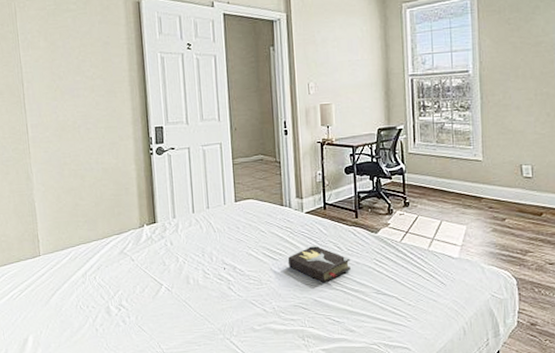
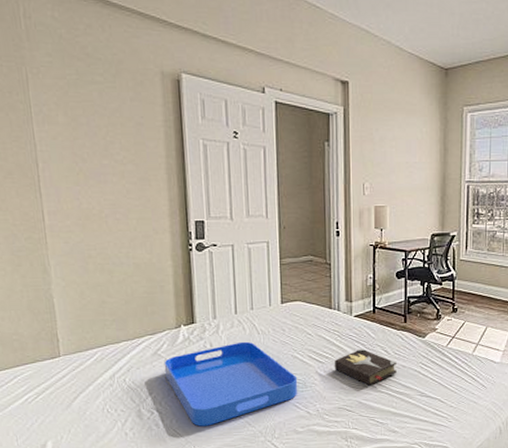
serving tray: none [129,239,254,323] -> present [164,341,298,427]

